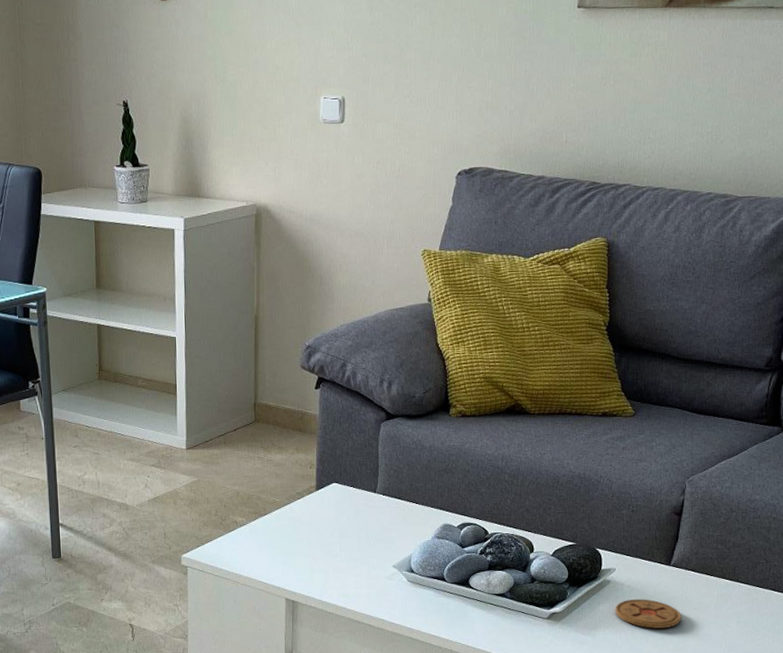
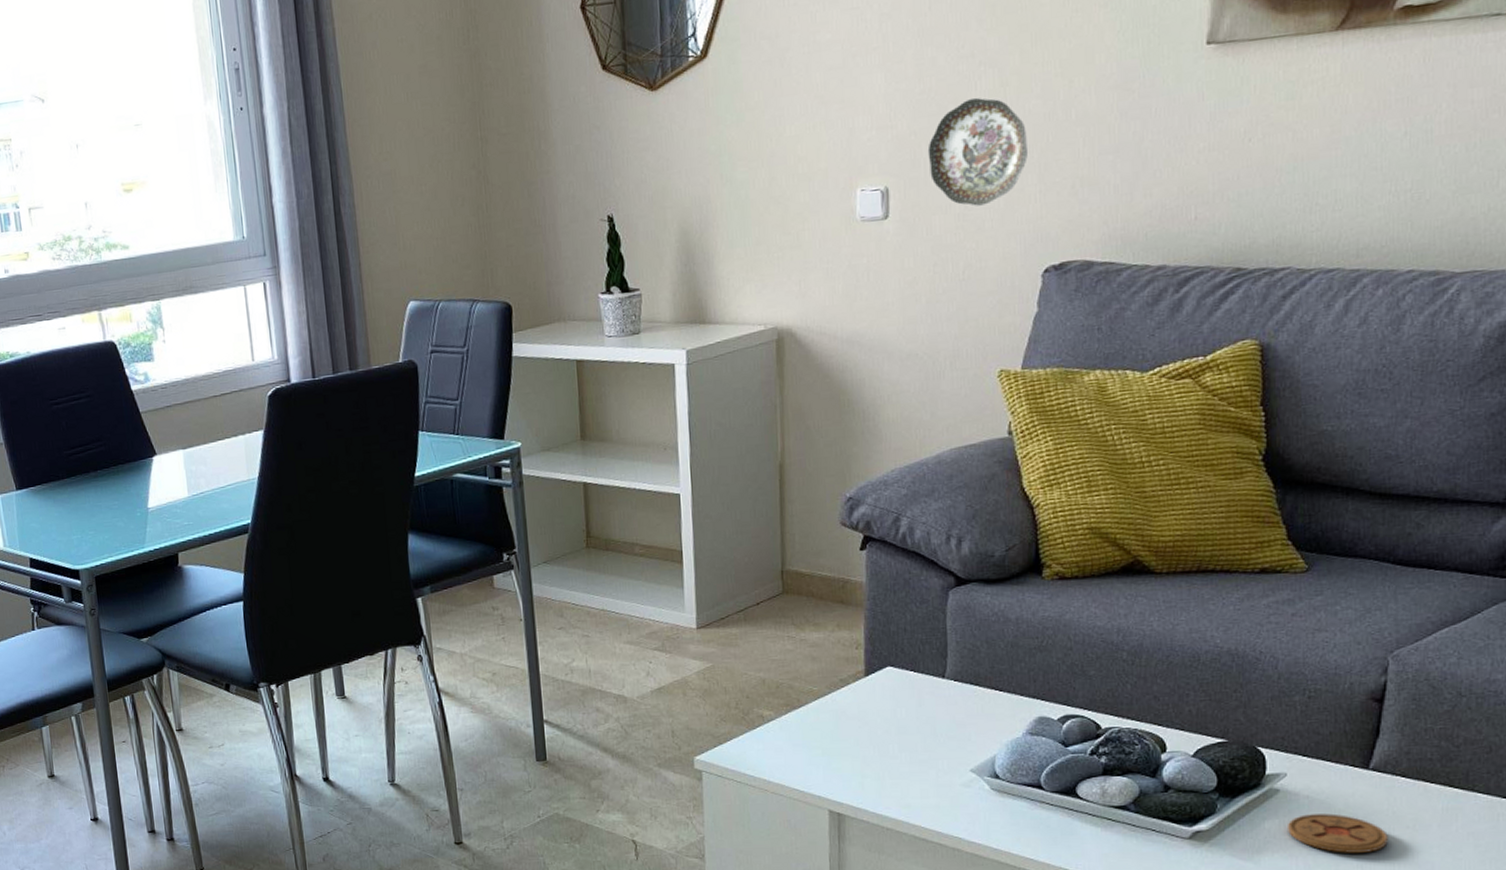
decorative plate: none [375,31,448,118] -> present [927,97,1028,206]

